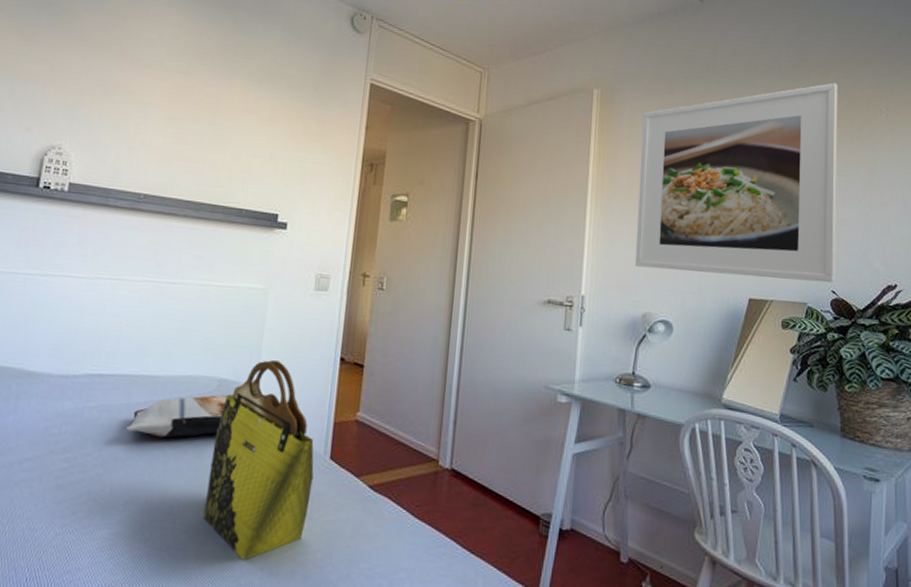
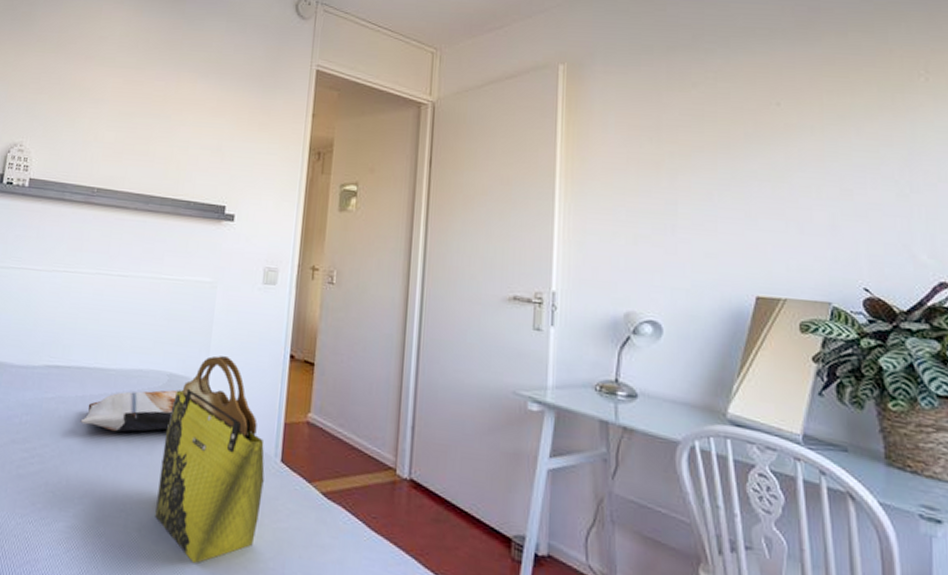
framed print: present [634,83,838,283] -> none [613,44,867,280]

